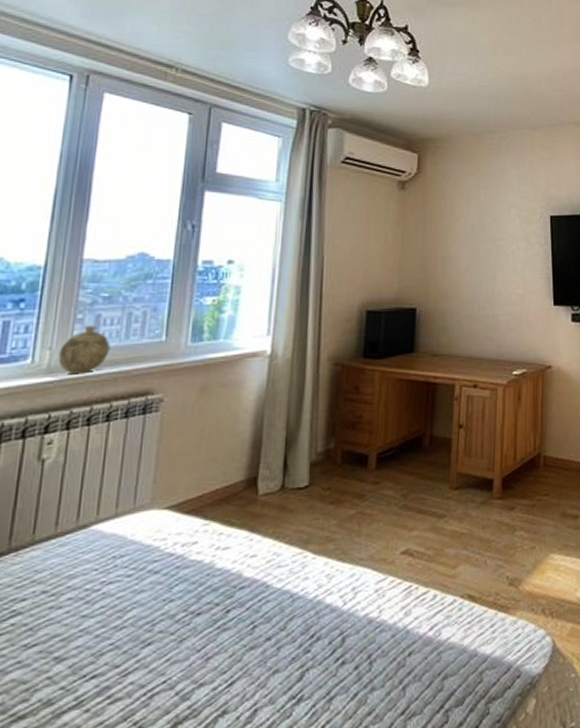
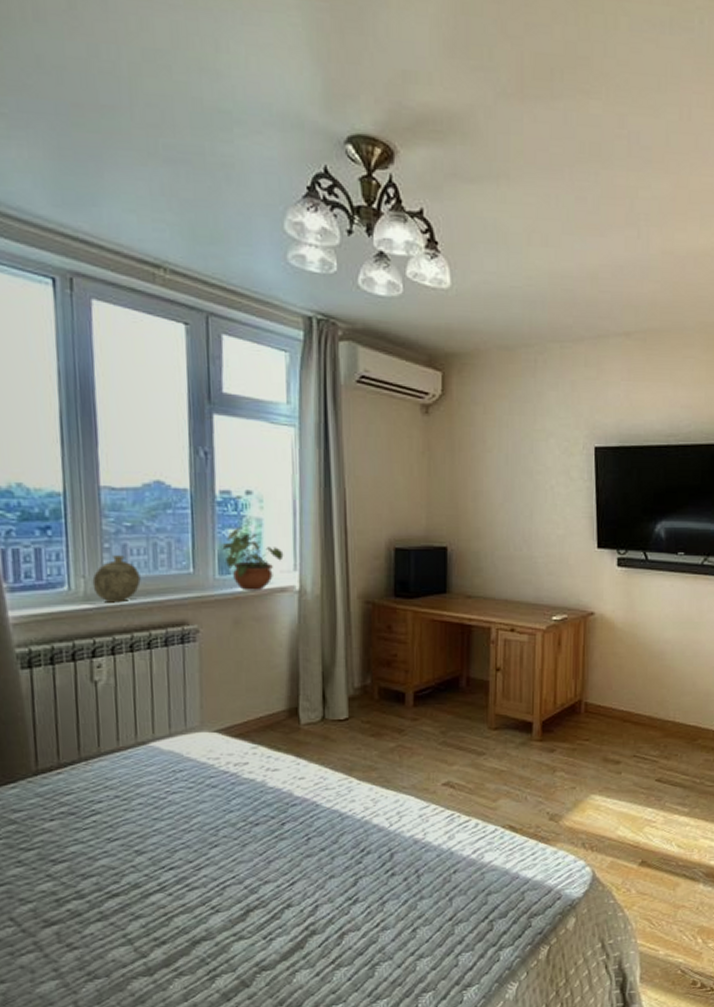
potted plant: none [198,295,259,358] -> present [222,528,284,592]

